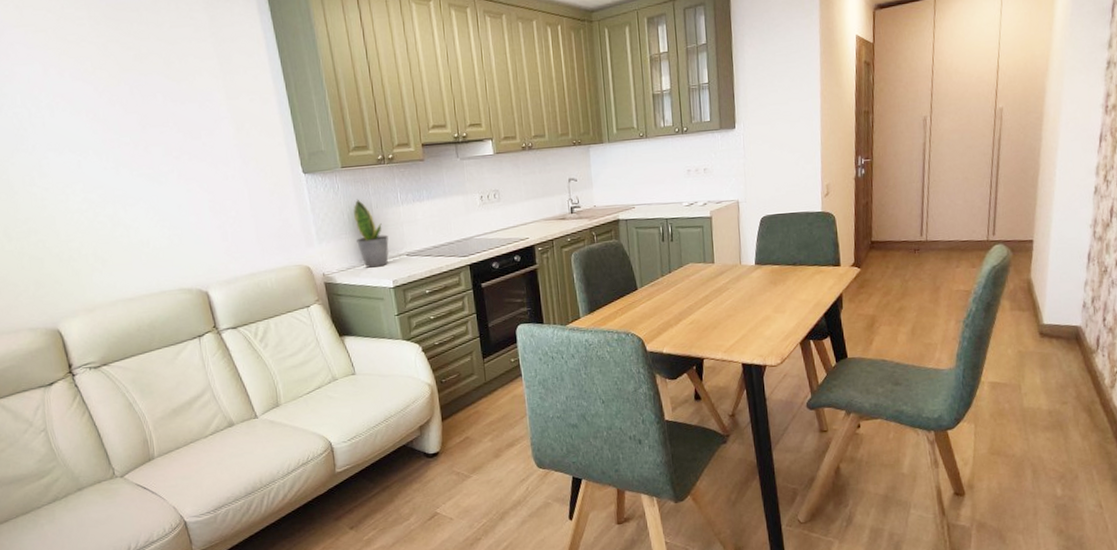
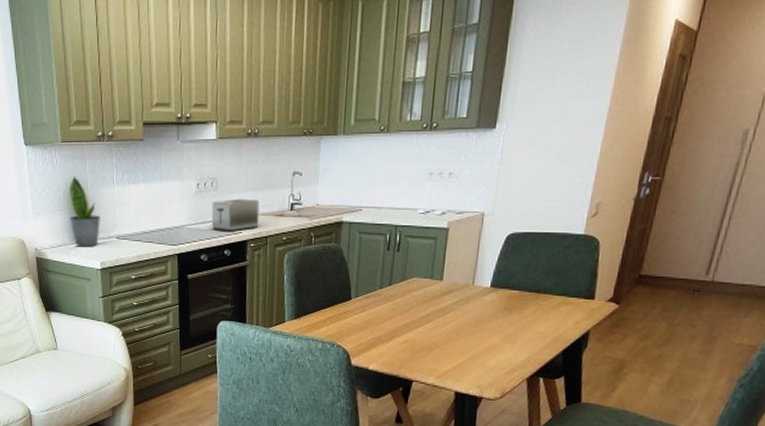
toaster: none [496,206,544,239] -> present [211,198,260,232]

